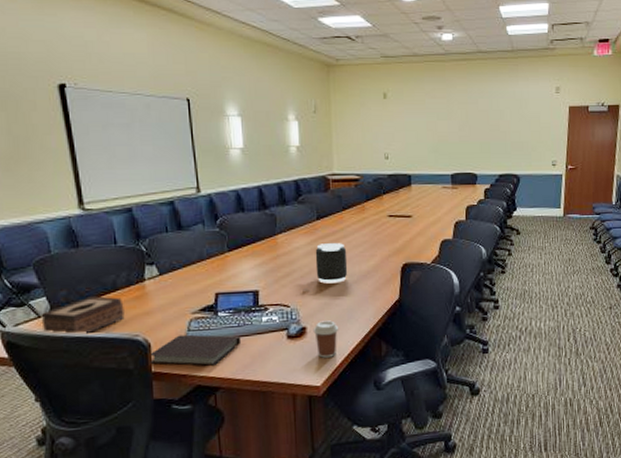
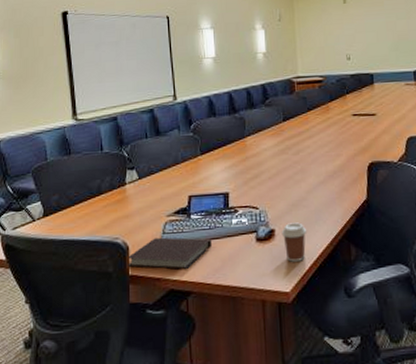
tissue box: present [41,296,125,335] -> none [35,200,107,237]
speaker: present [315,243,348,284] -> none [282,143,315,185]

